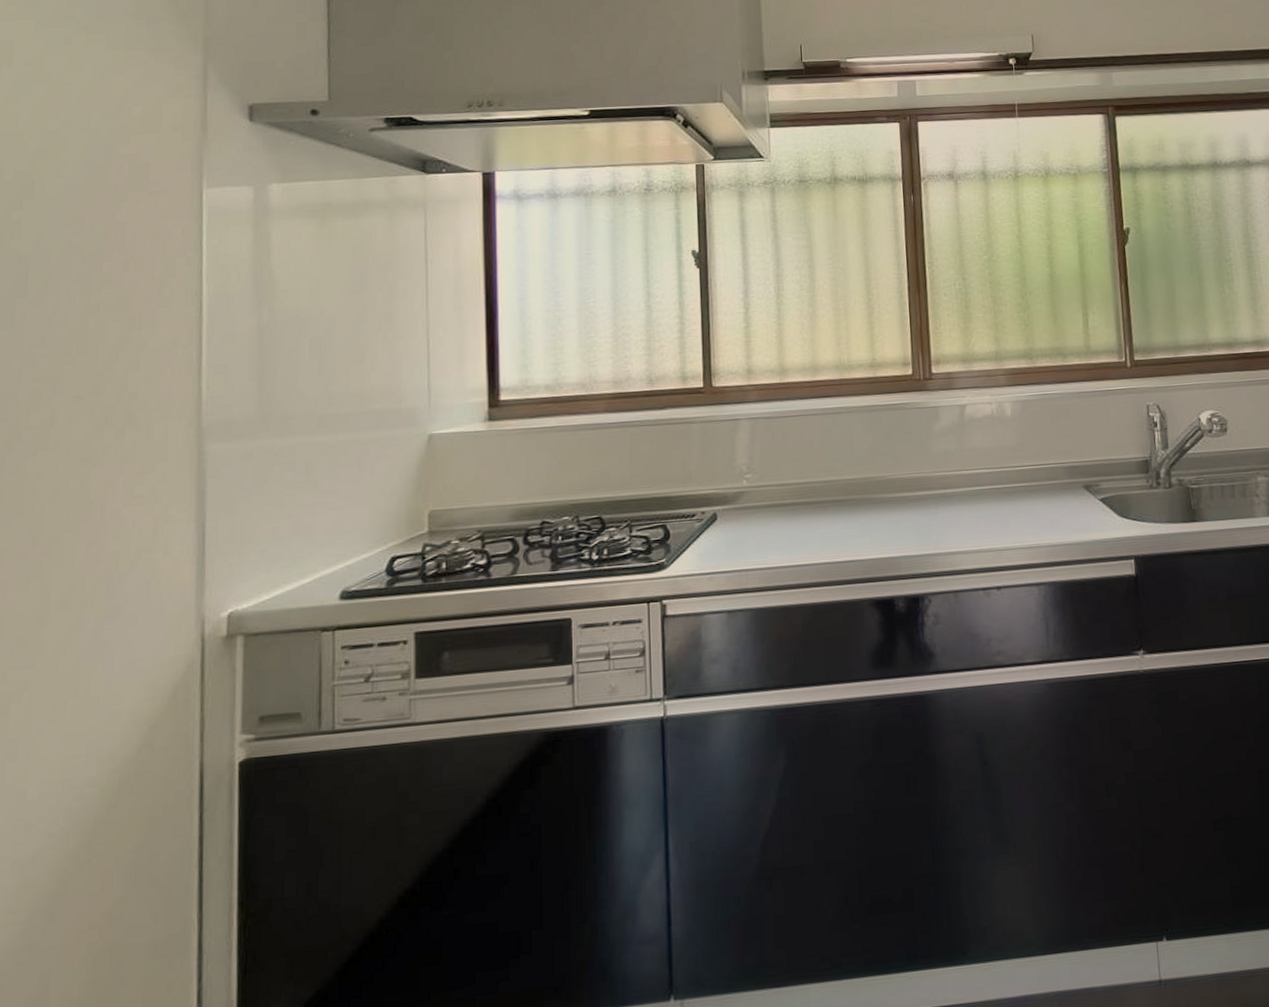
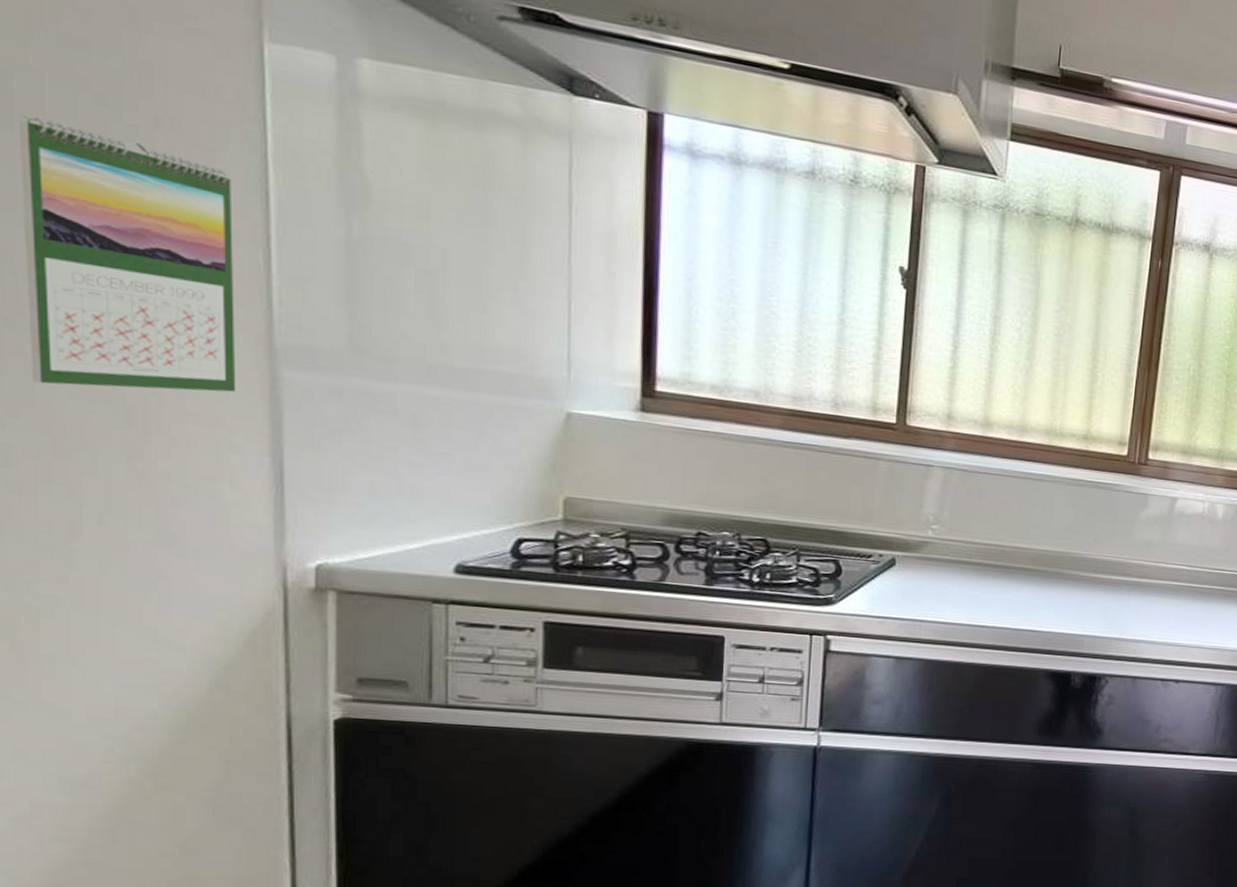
calendar: none [22,281,176,494] -> present [18,114,236,393]

